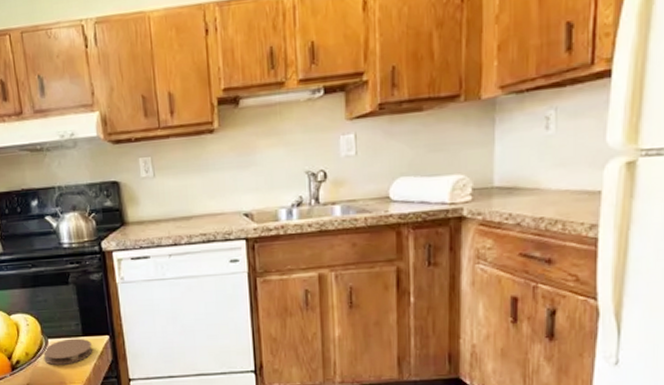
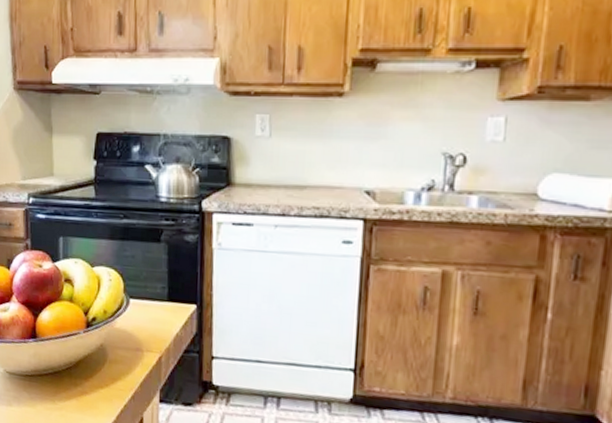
coaster: present [43,338,92,365] -> none [122,301,176,330]

